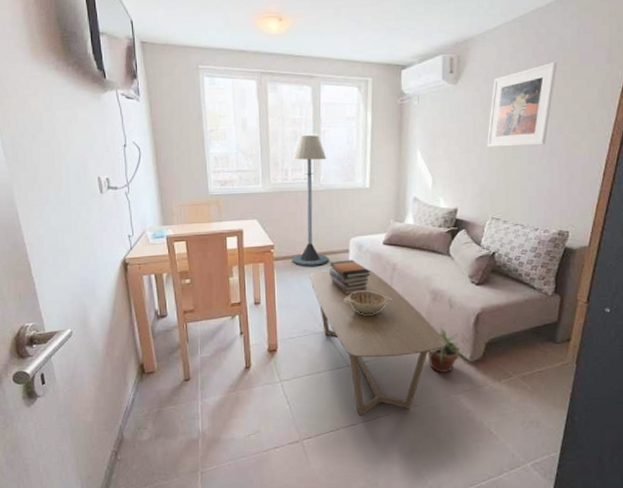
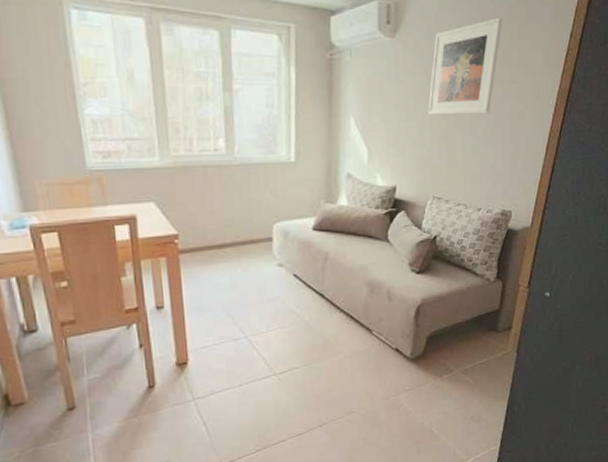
floor lamp: present [292,135,329,266] -> none [197,95,249,259]
coffee table: present [310,269,447,416] -> none [225,260,385,431]
book stack: present [329,260,371,295] -> none [249,249,299,292]
decorative bowl: present [344,290,392,314] -> none [268,285,324,314]
potted plant: present [426,327,470,374] -> none [363,323,410,374]

